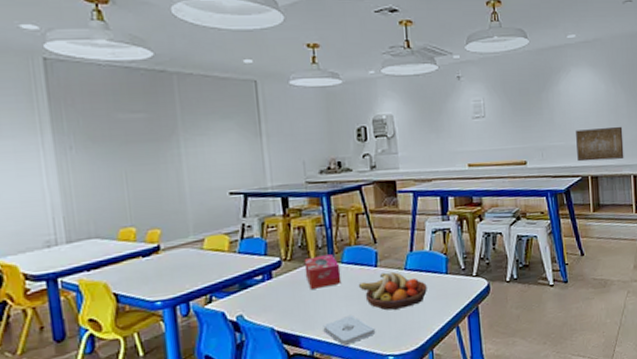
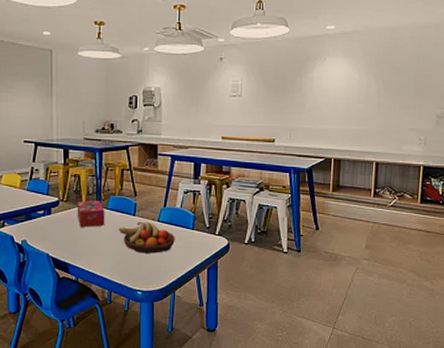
notepad: present [323,315,376,345] -> none [87,253,129,276]
wall art: present [576,126,624,162] -> none [323,115,371,145]

